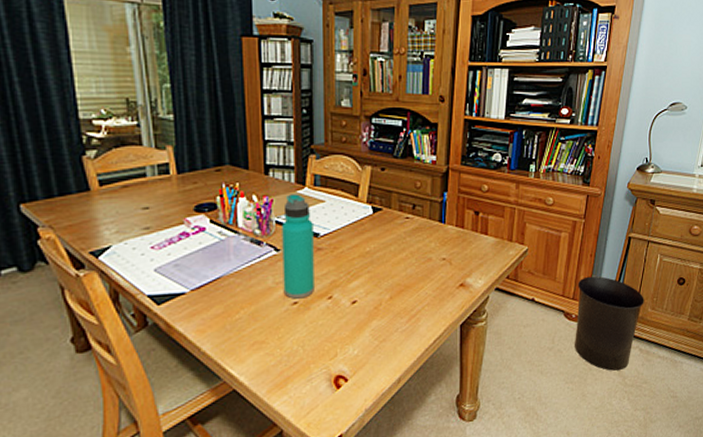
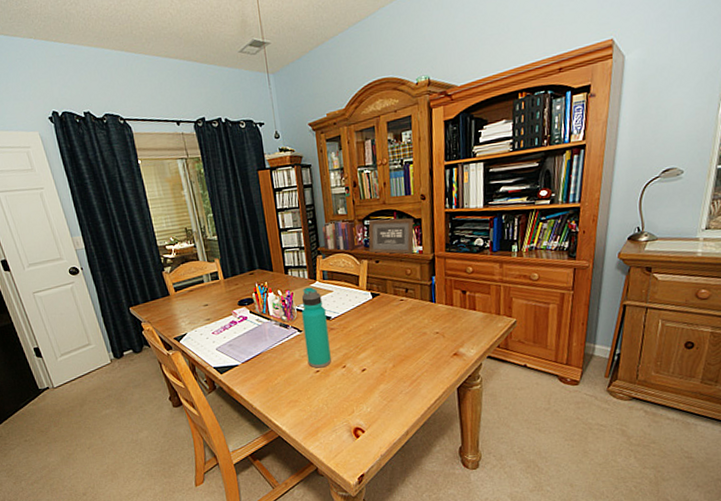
books: none [319,114,369,153] -> present [322,219,364,251]
picture frame: none [374,117,430,164] -> present [368,218,414,255]
waste bin: present [575,276,644,371] -> none [570,343,646,431]

